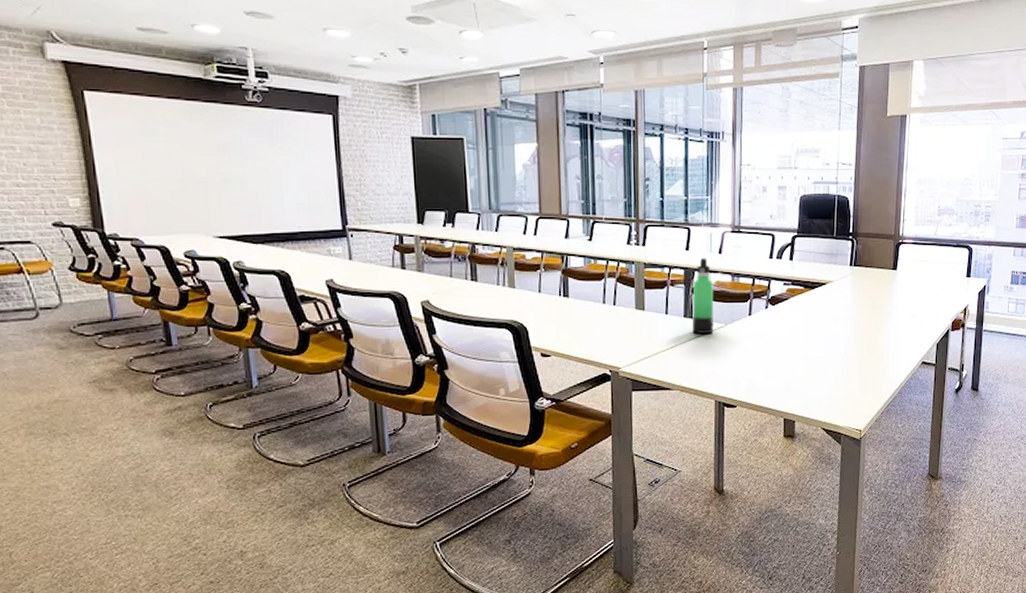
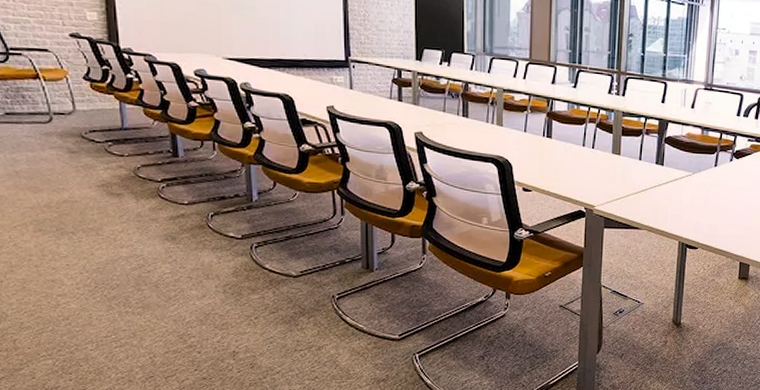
thermos bottle: present [692,258,714,334] -> none [662,111,685,180]

